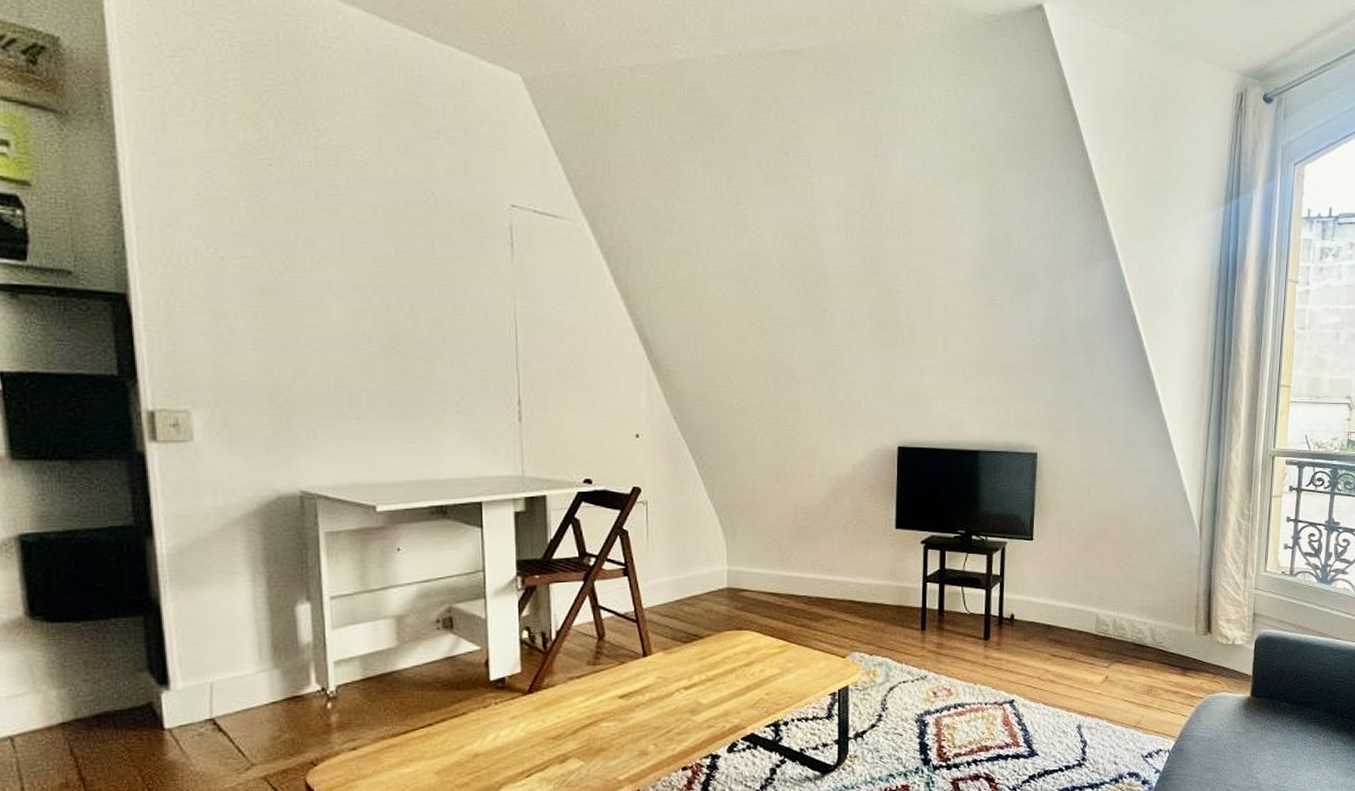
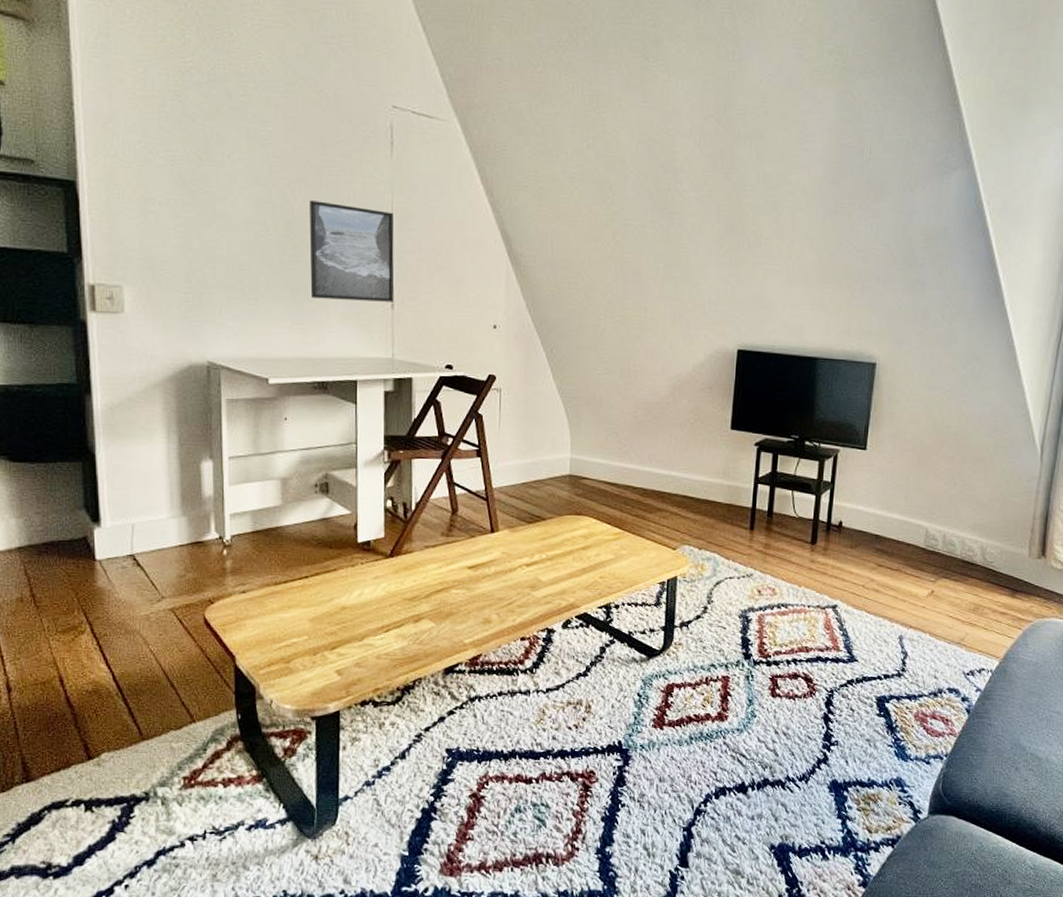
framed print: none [419,308,522,415] -> present [309,200,394,302]

